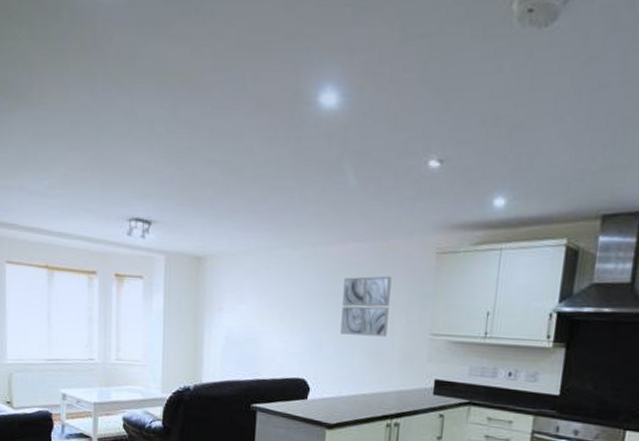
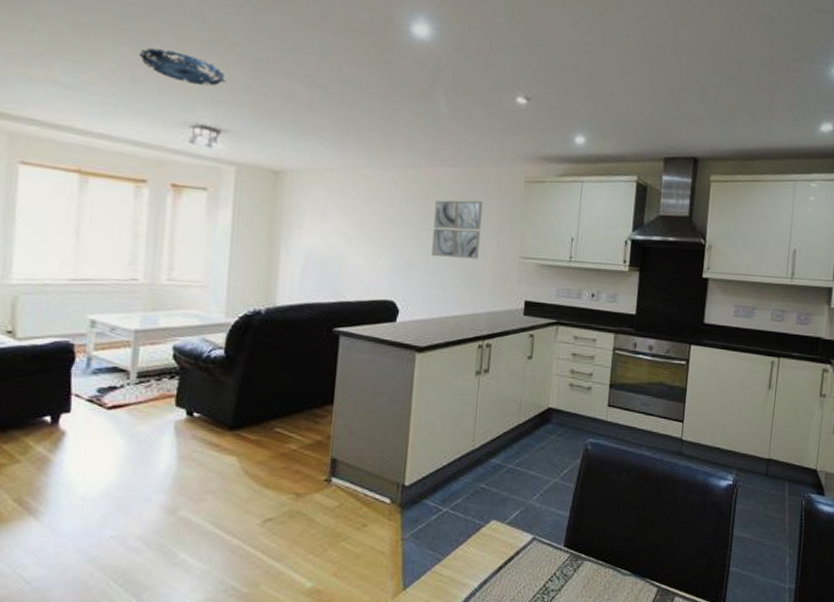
ceiling light: none [85,150,155,181] -> present [139,48,227,86]

